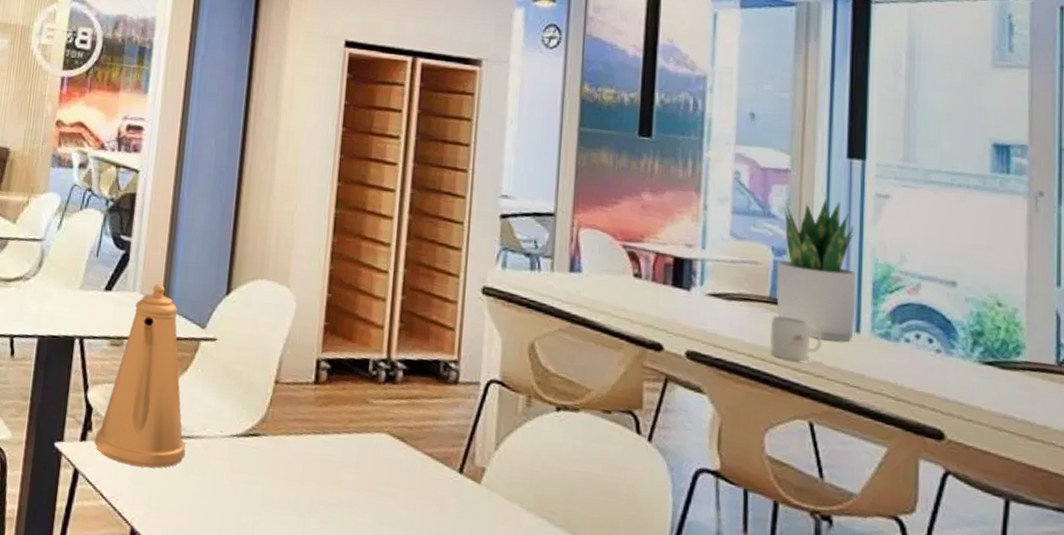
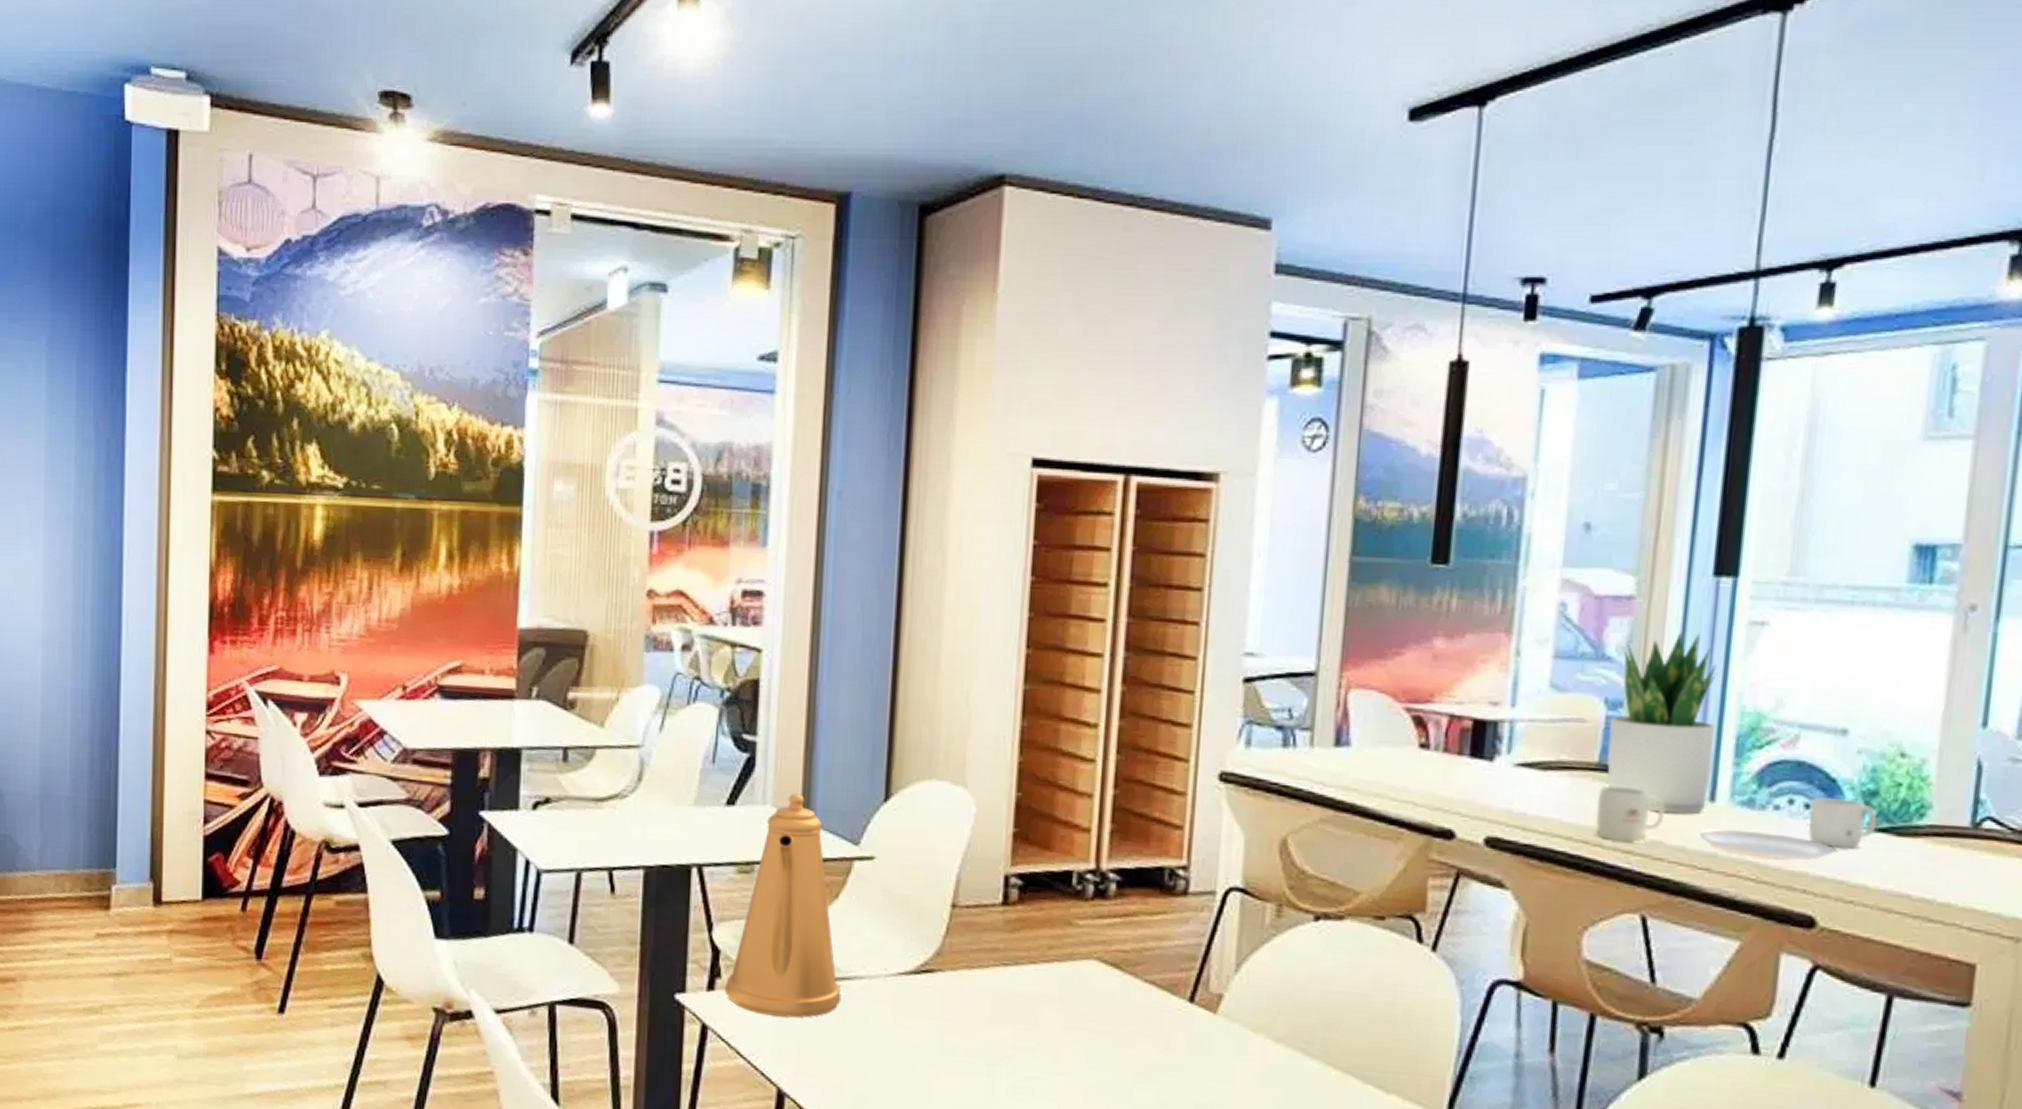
plate: none [850,355,954,385] -> present [1700,829,1834,861]
mug: none [932,333,985,377] -> present [1807,796,1878,850]

